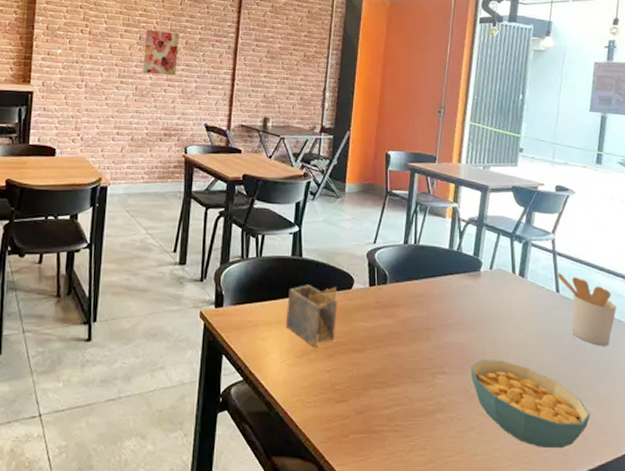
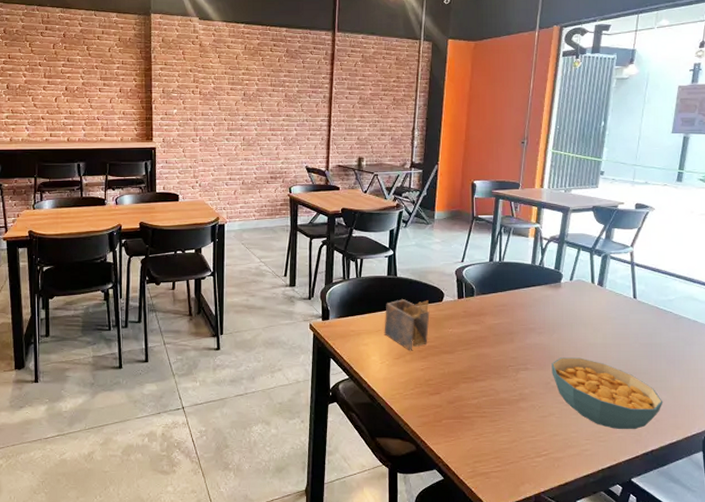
wall art: present [143,29,179,76] -> none [248,86,279,126]
utensil holder: present [557,273,616,346] -> none [634,281,692,344]

